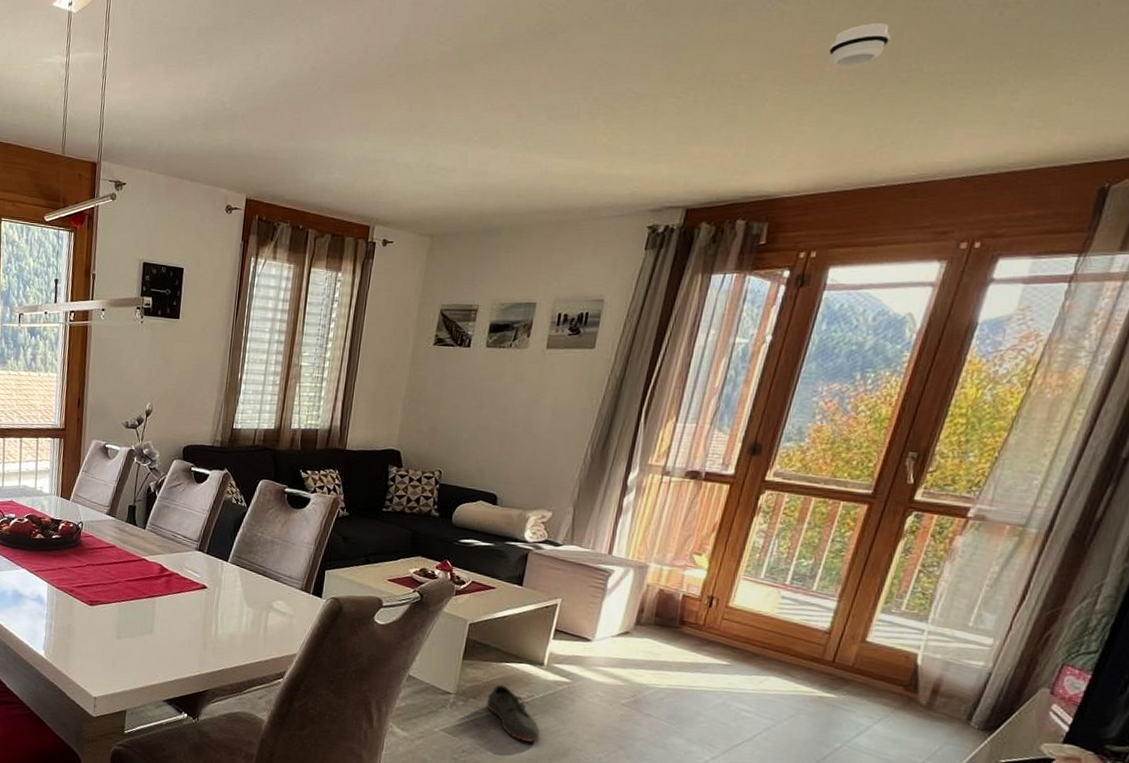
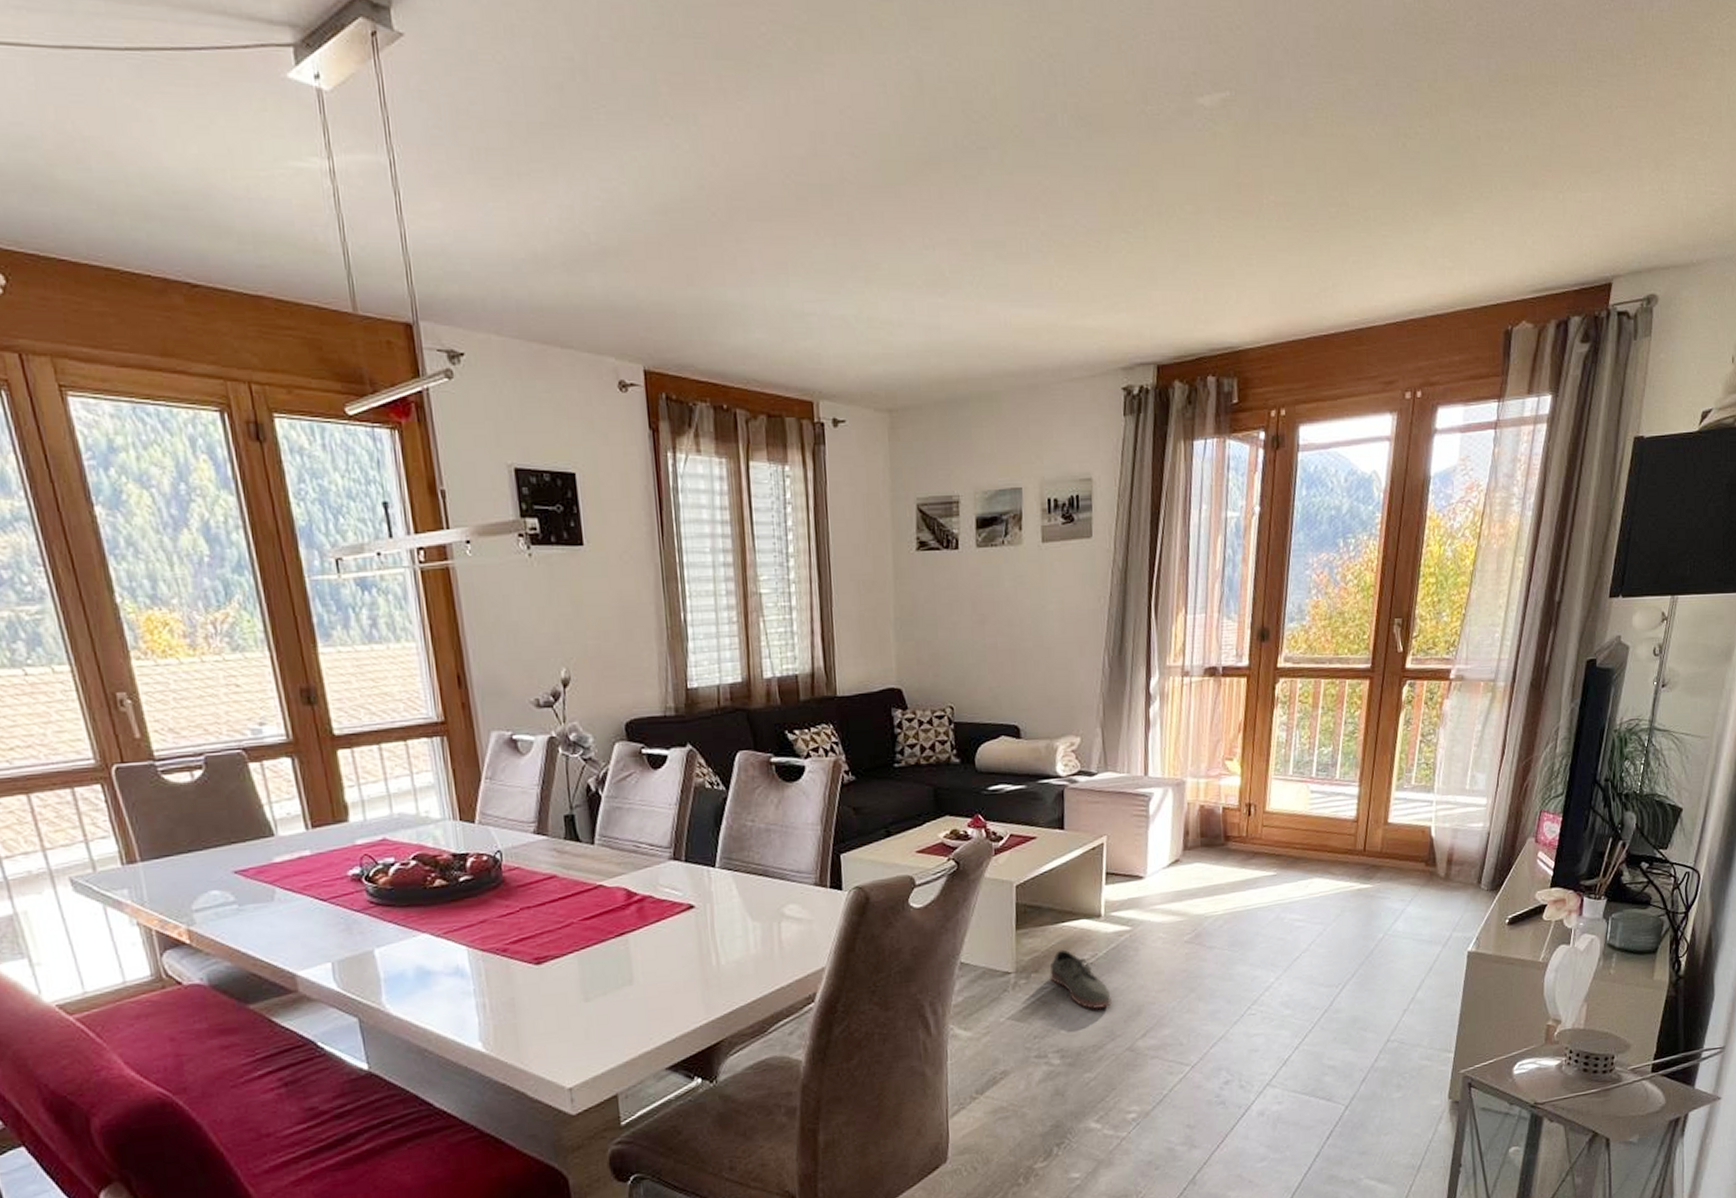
smoke detector: present [828,23,891,66] -> none [1262,150,1316,199]

